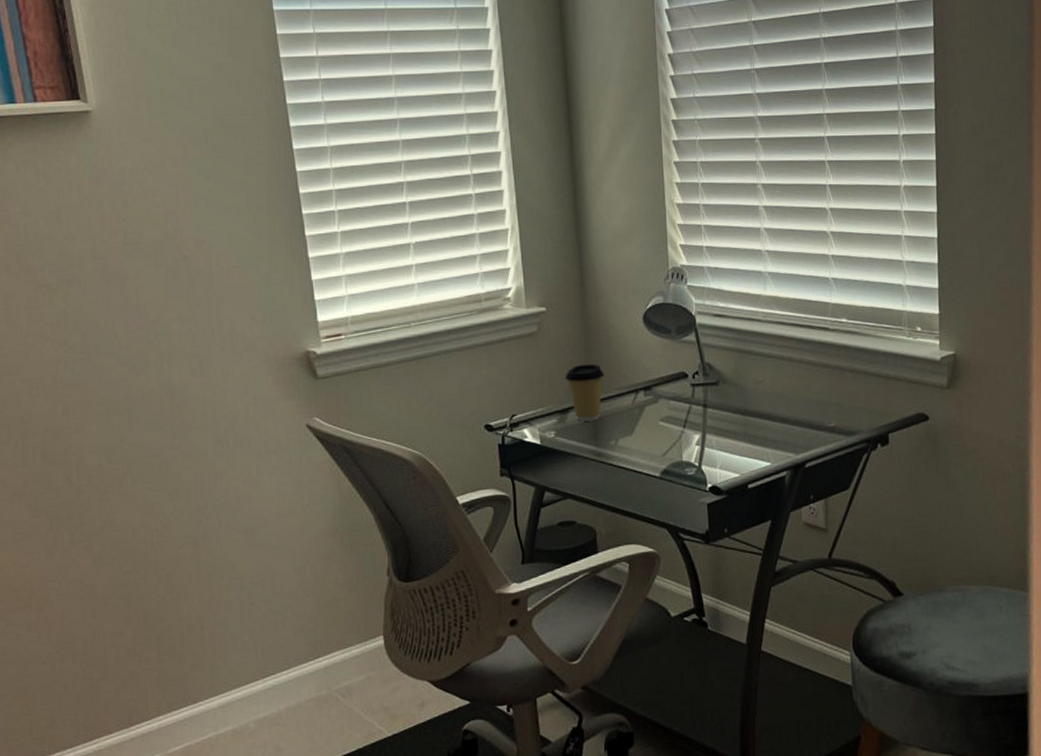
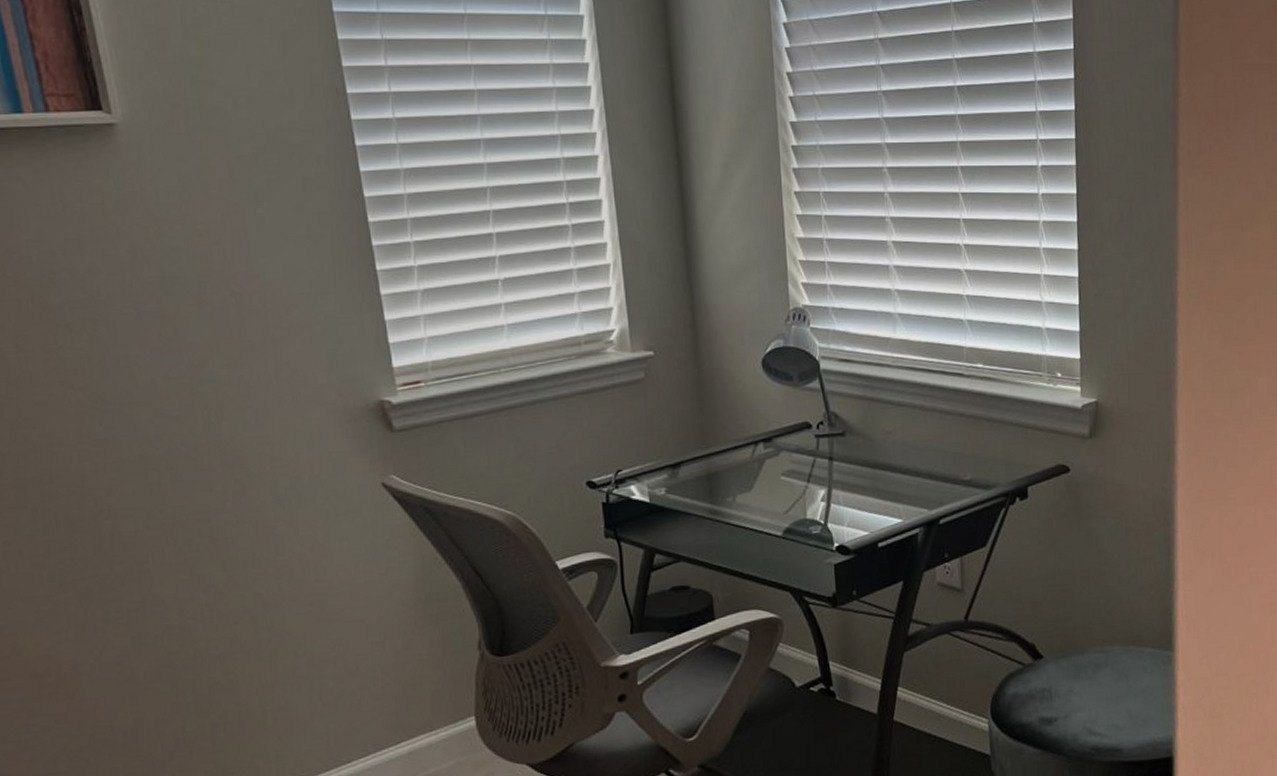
coffee cup: present [565,363,604,422] -> none [676,413,720,477]

